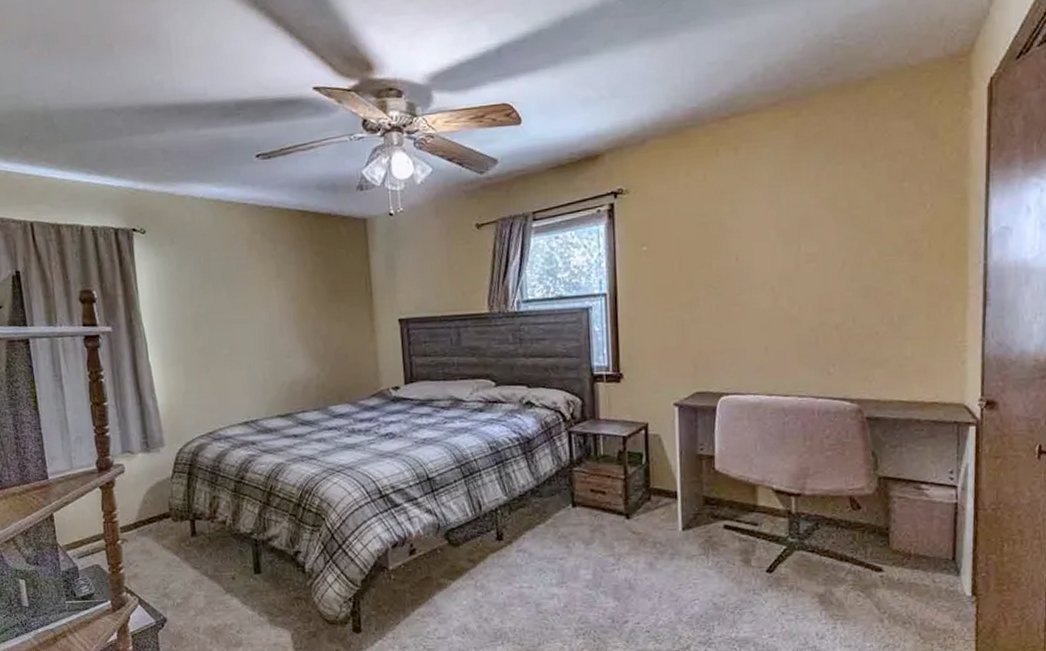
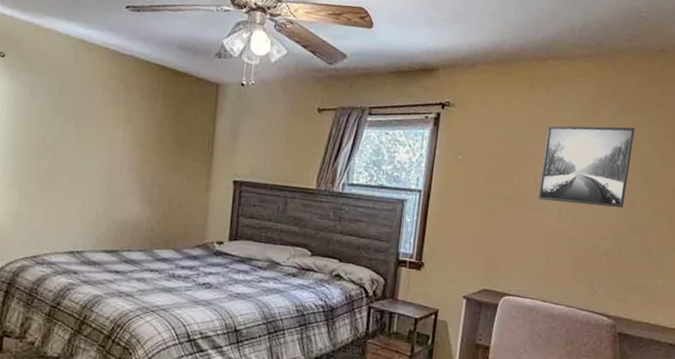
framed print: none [742,176,850,281] -> present [538,125,635,208]

